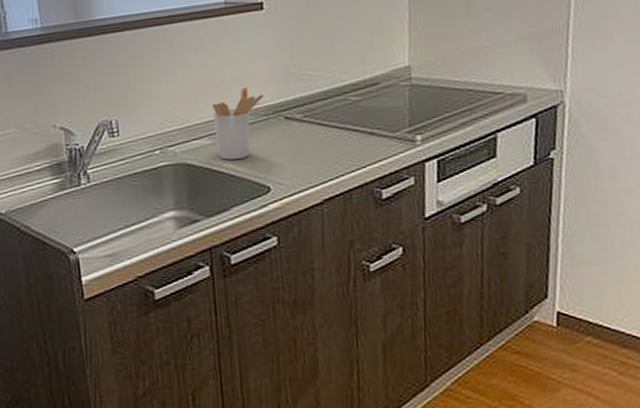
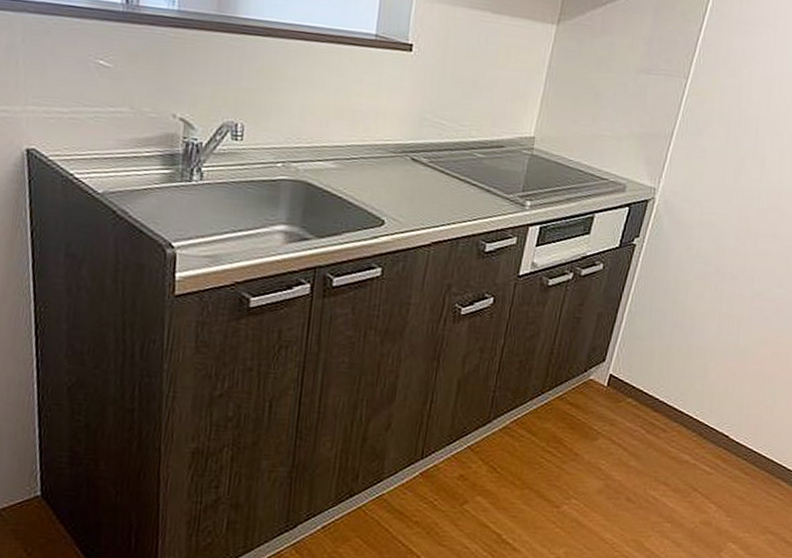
utensil holder: present [212,87,264,160] -> none [340,121,396,189]

